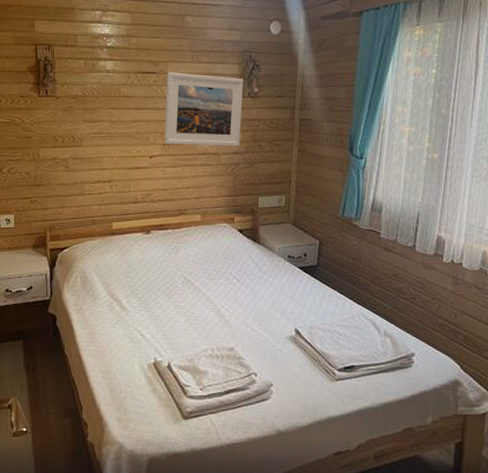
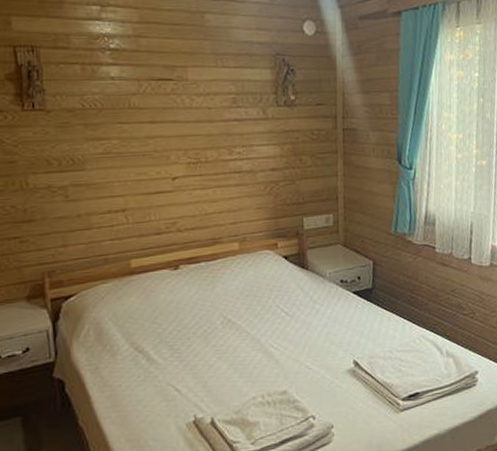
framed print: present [164,71,244,146] -> none [186,78,279,163]

